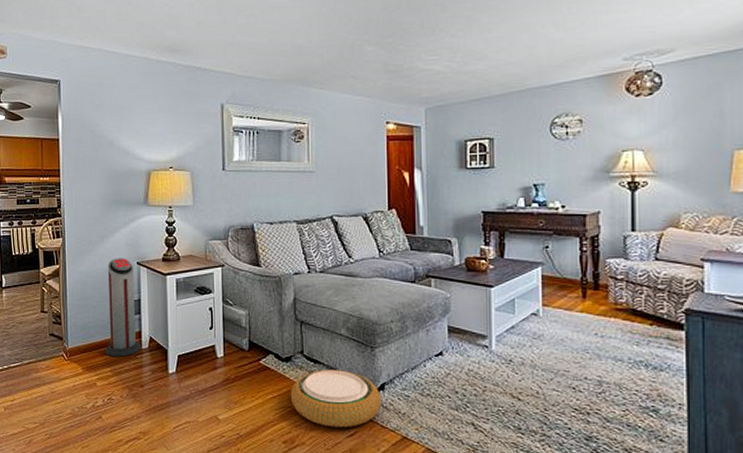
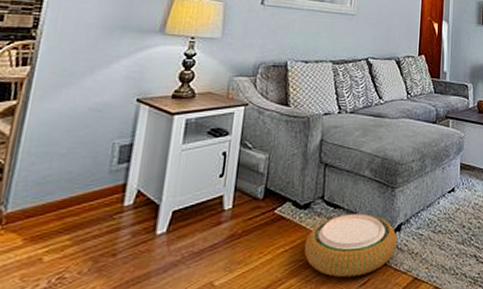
air purifier: present [105,258,141,357] -> none [66,93,131,219]

